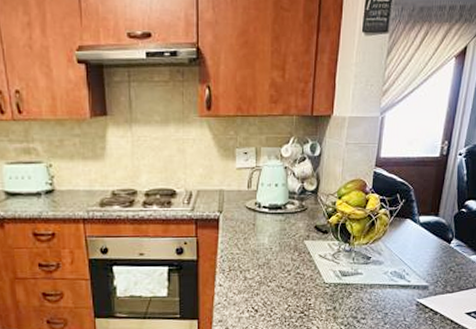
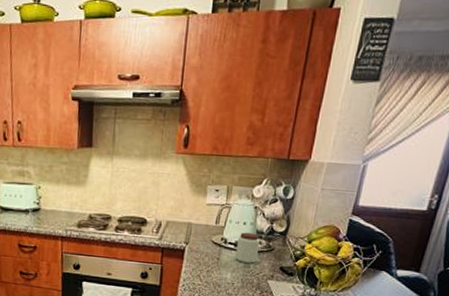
peanut butter: none [270,194,293,226] -> present [235,232,261,264]

